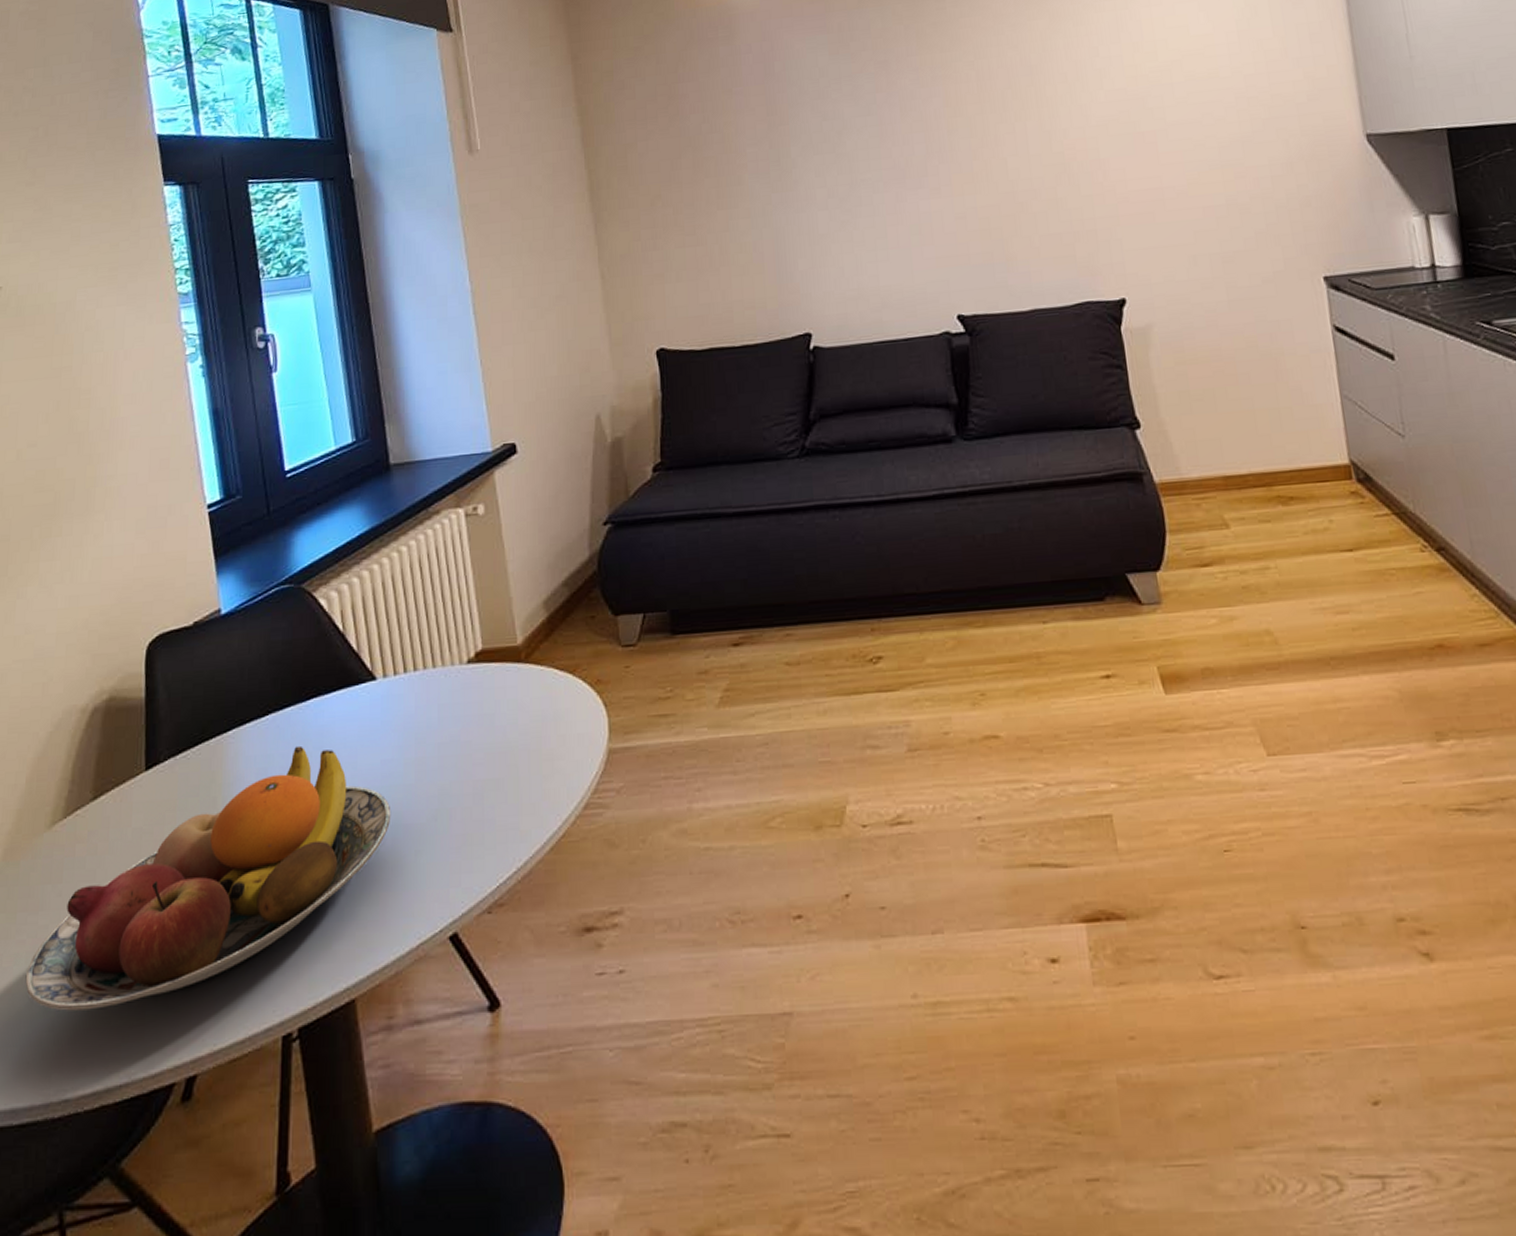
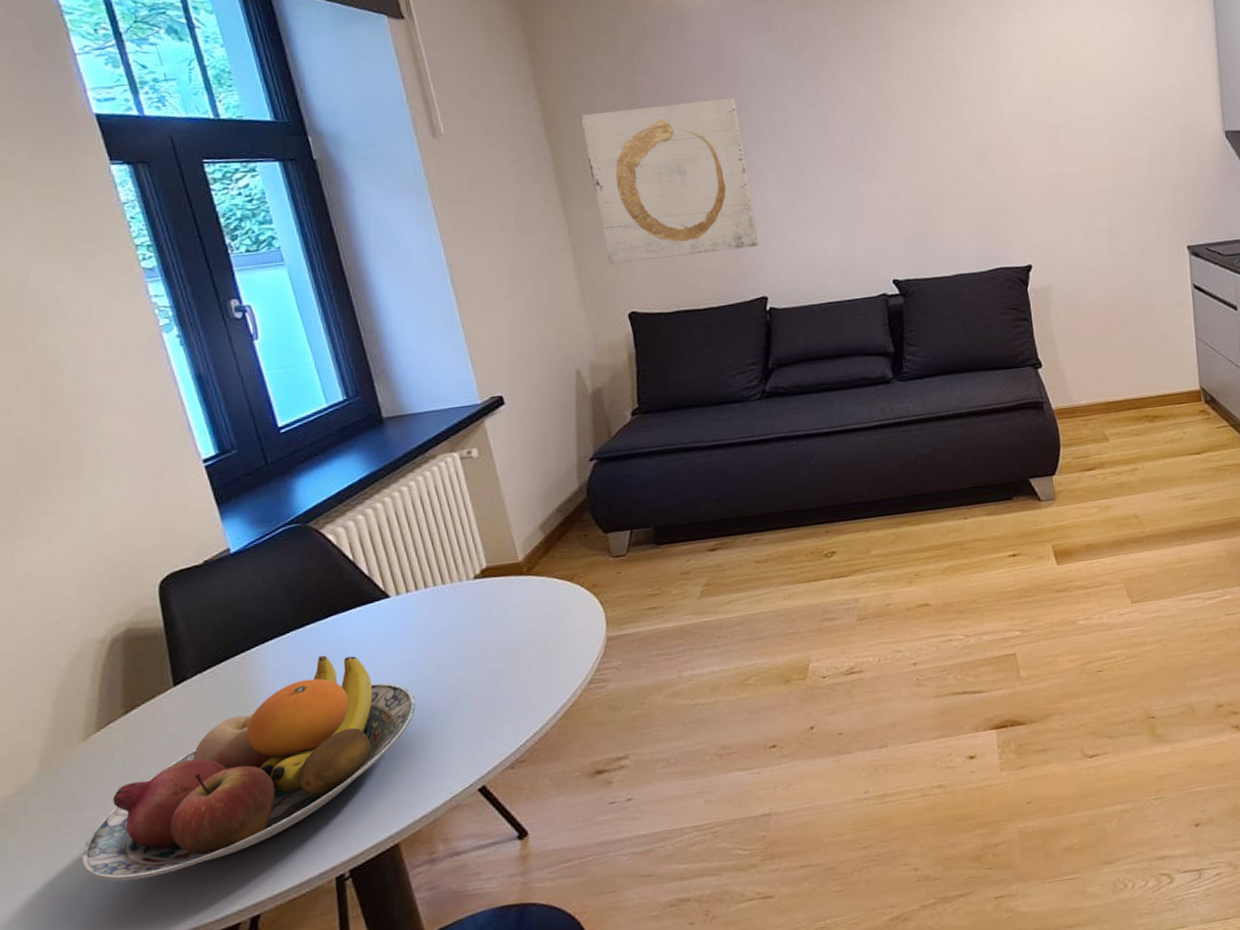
wall art: none [619,106,805,294] -> present [580,97,759,265]

